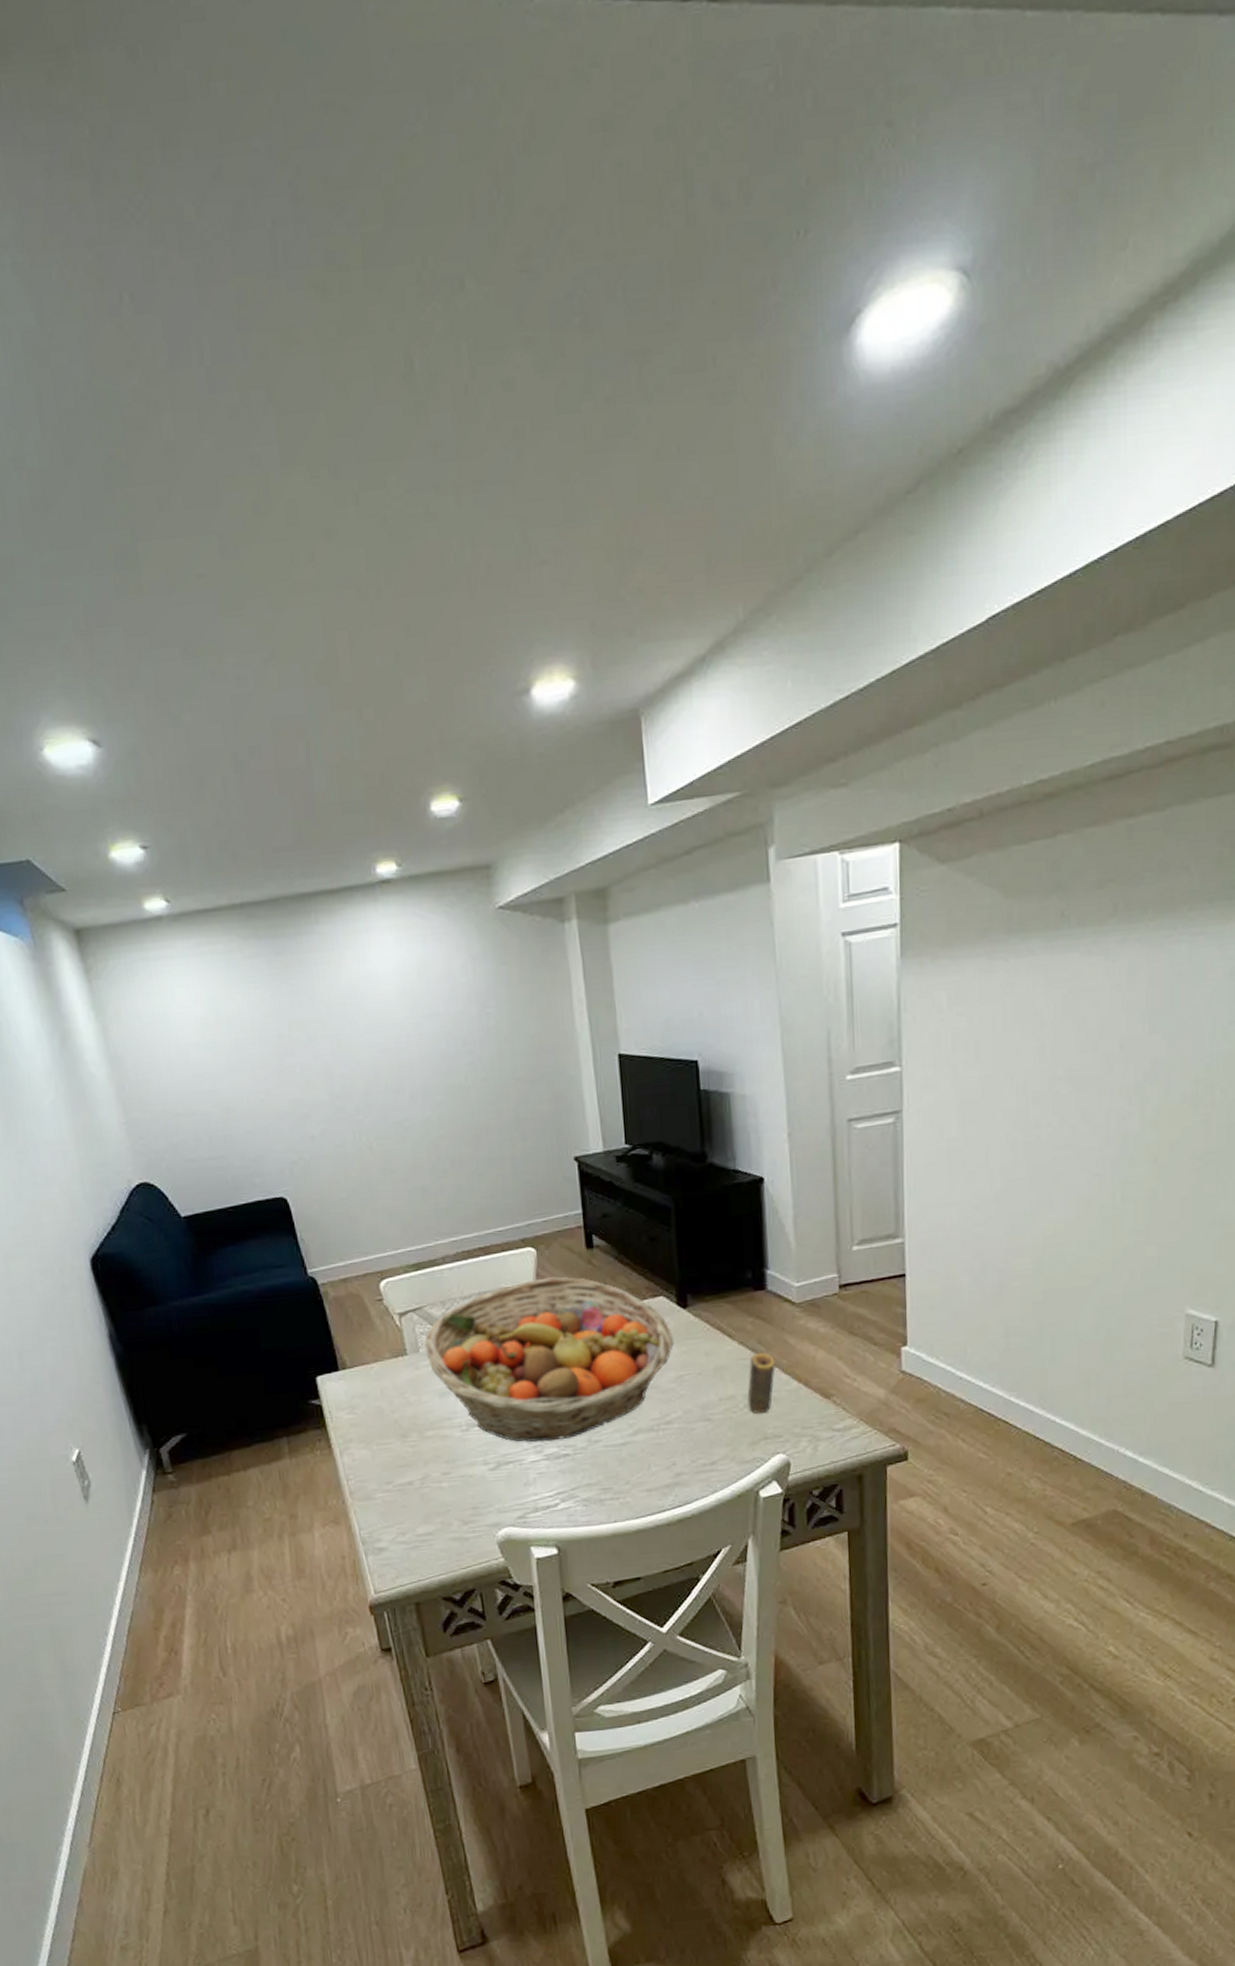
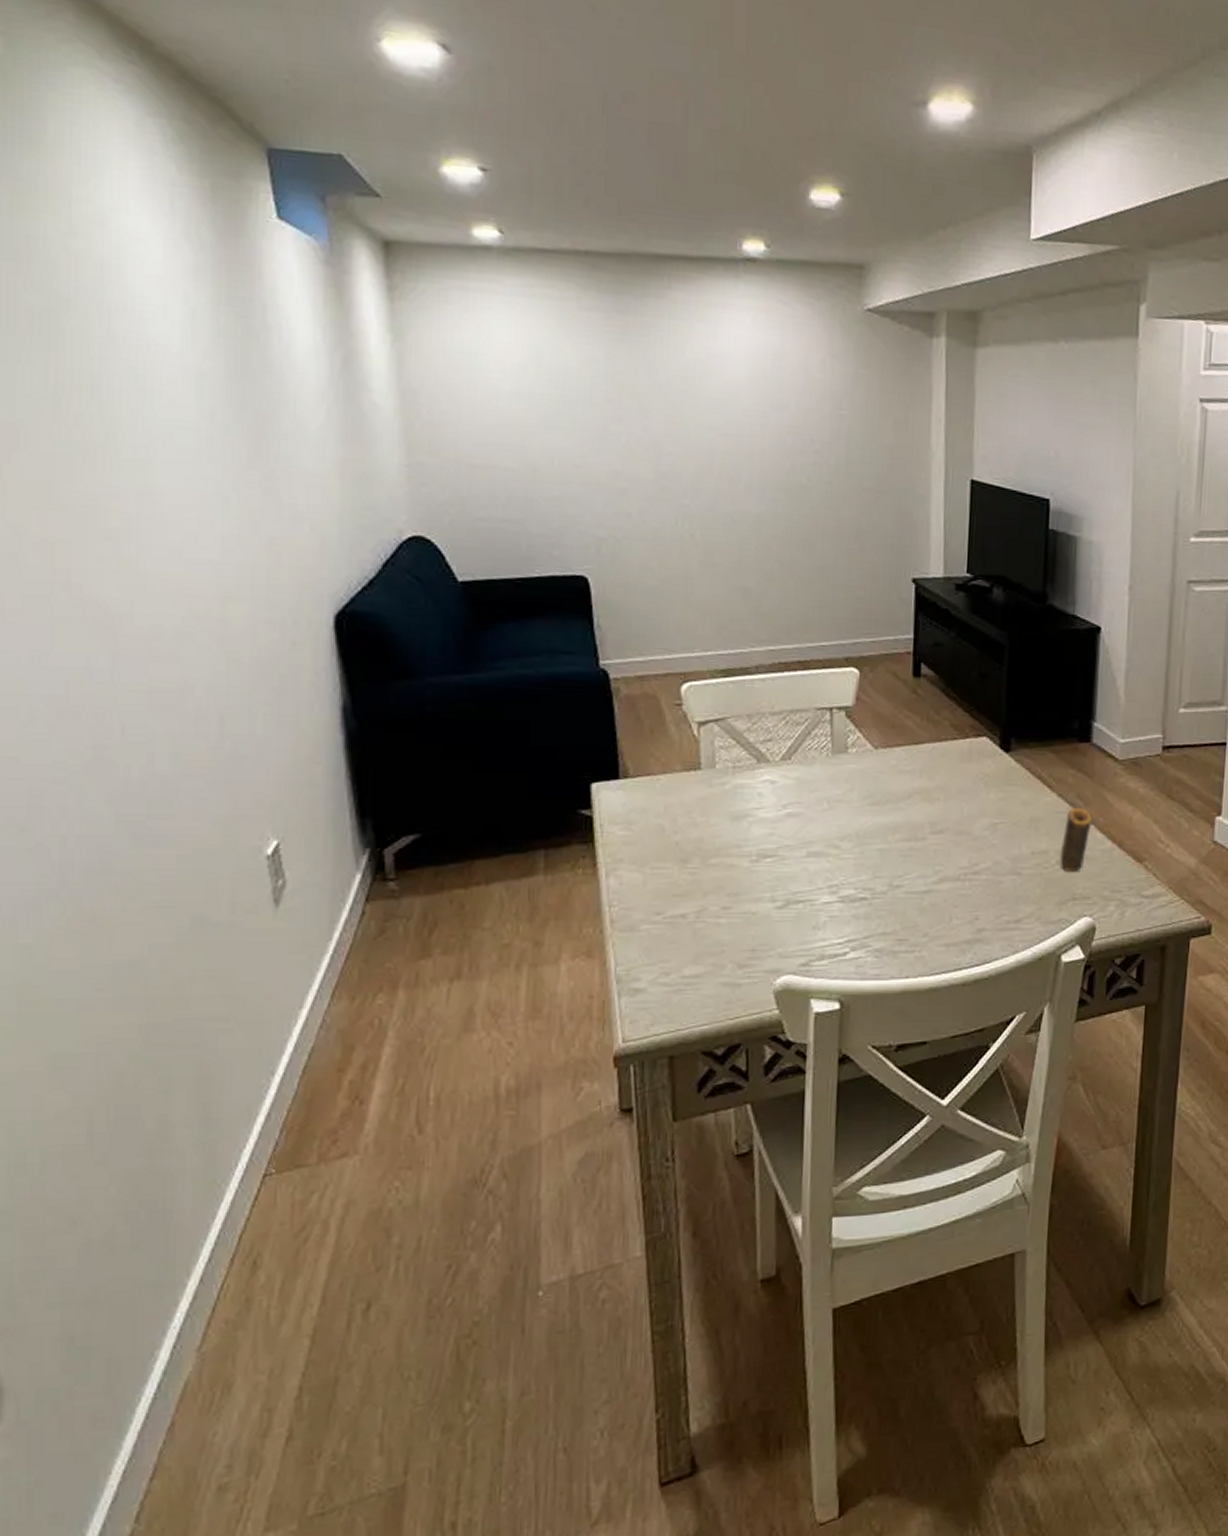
fruit basket: present [424,1276,675,1442] -> none [722,702,993,882]

